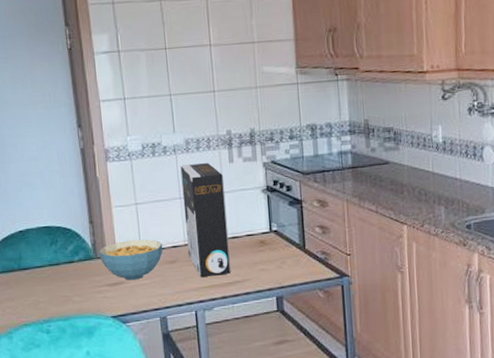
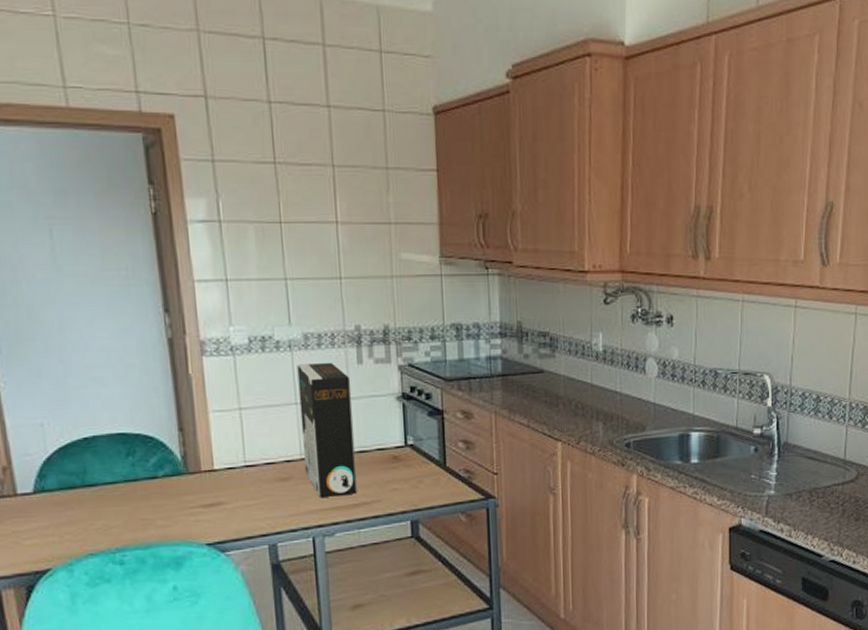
cereal bowl: present [98,239,163,281] -> none [190,451,274,501]

